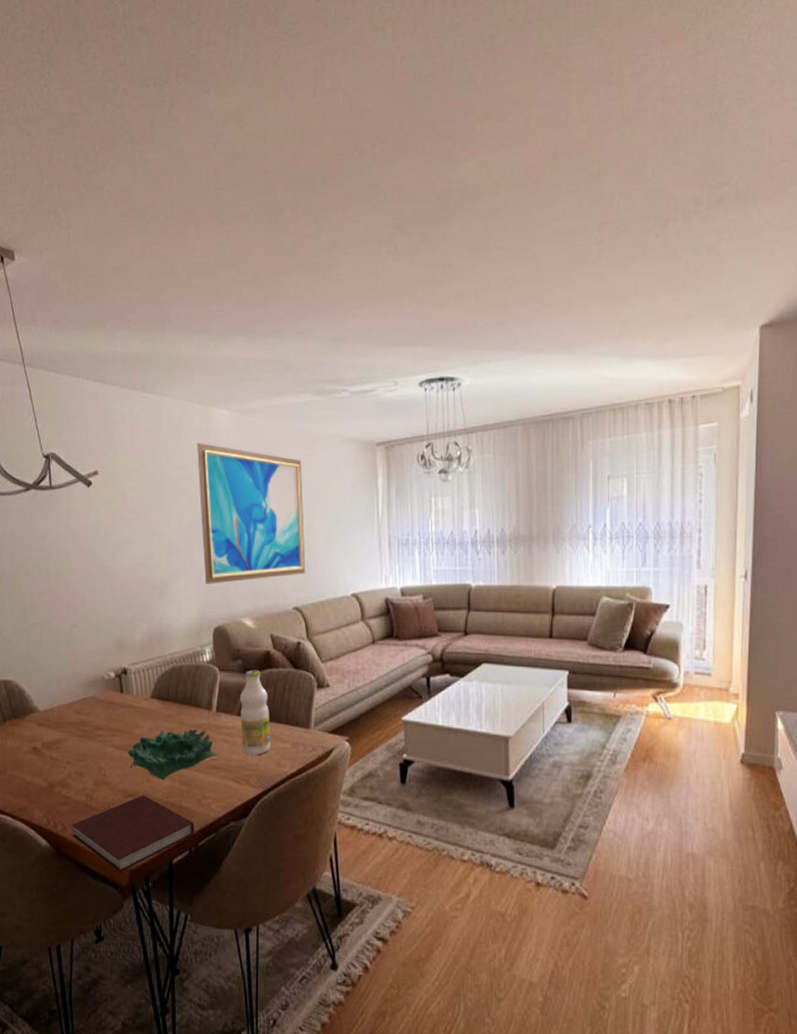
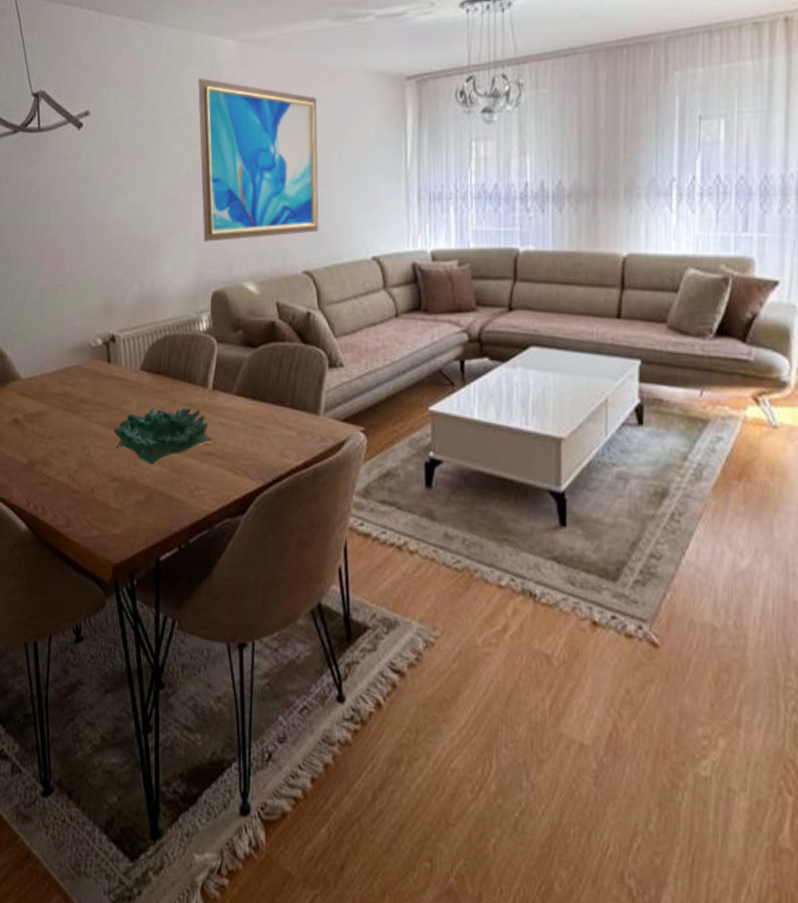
notebook: present [71,795,195,872] -> none [52,480,185,566]
bottle: present [240,670,271,755] -> none [239,342,274,443]

